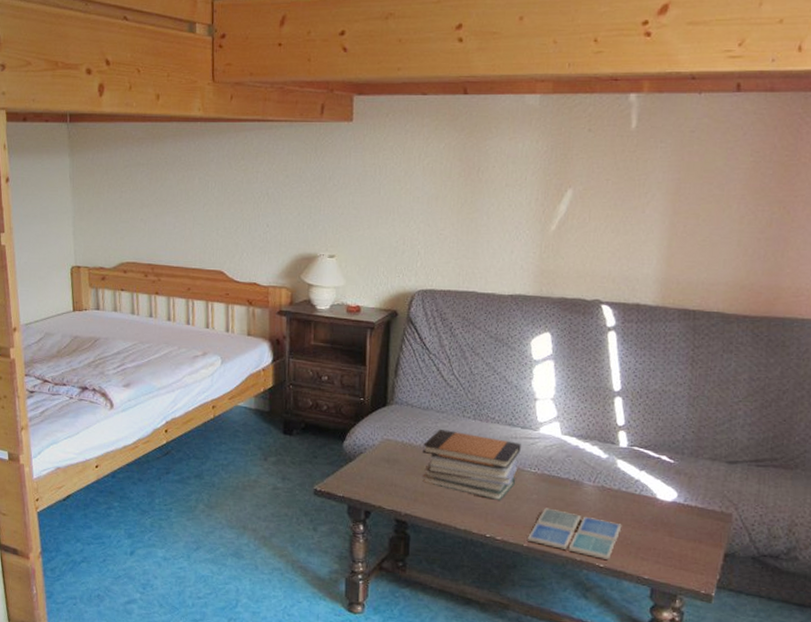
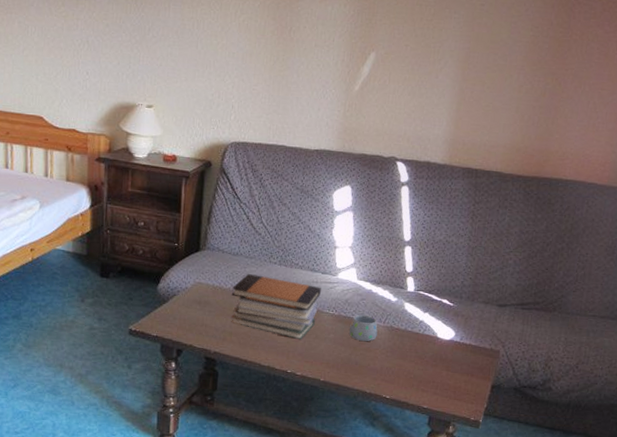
drink coaster: present [528,507,622,560] -> none [324,346,407,392]
mug: none [554,472,587,503] -> present [349,314,378,342]

